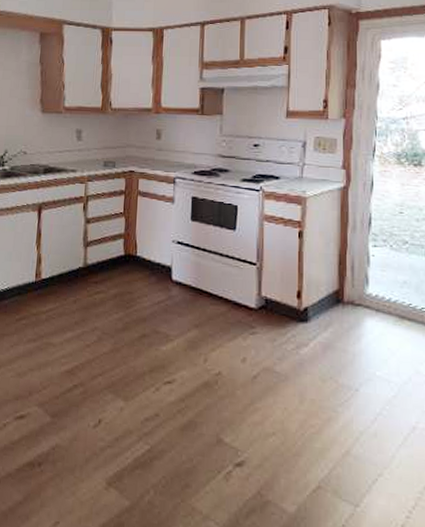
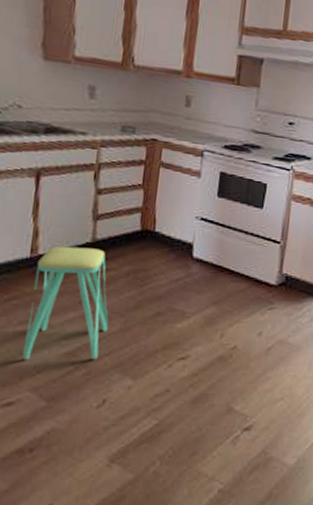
stool: none [31,271,101,379] -> present [22,246,109,360]

